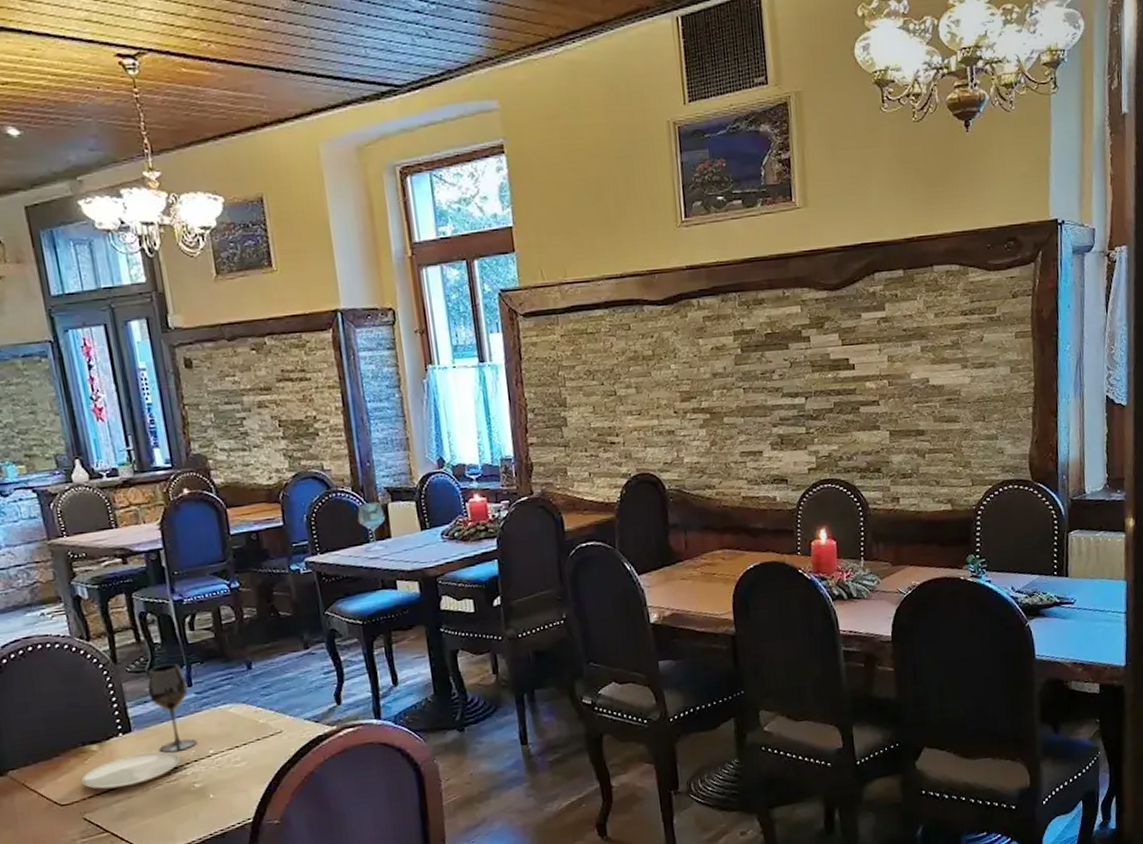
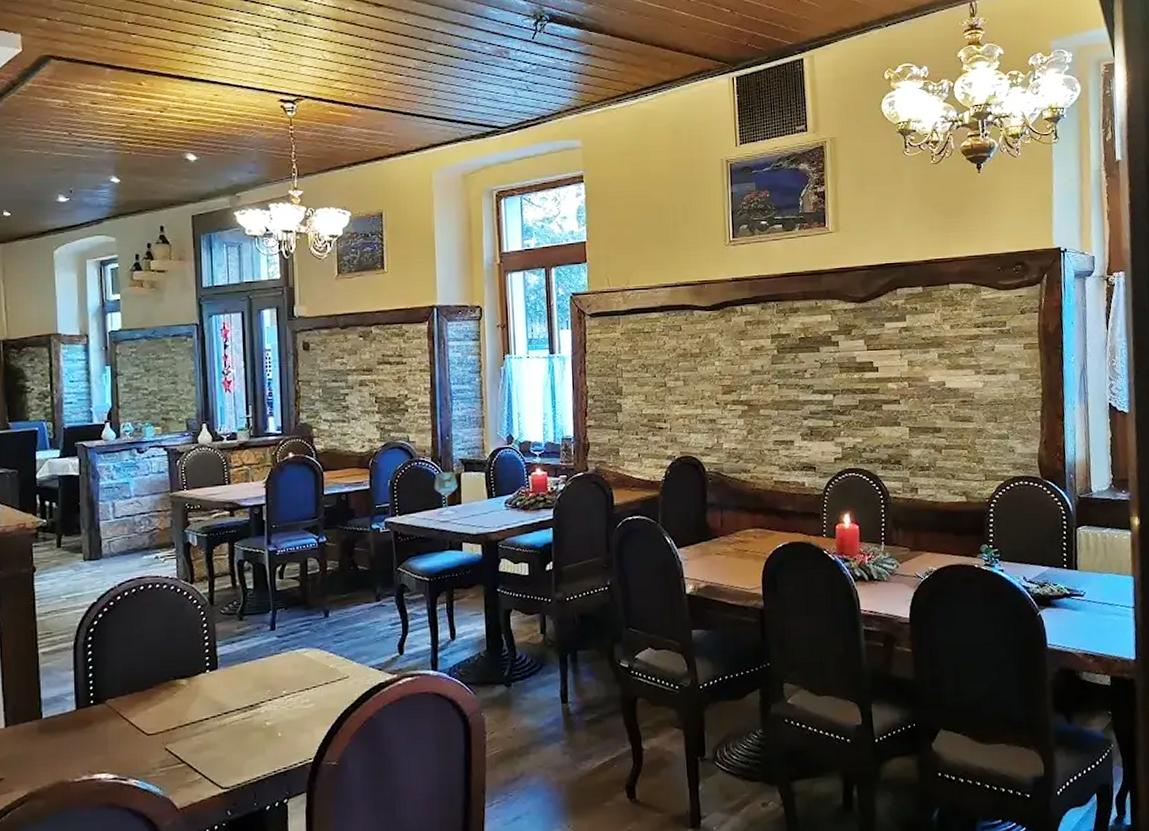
plate: present [82,751,181,790] -> none [169,689,257,722]
wineglass: present [147,664,197,753] -> none [236,608,273,691]

